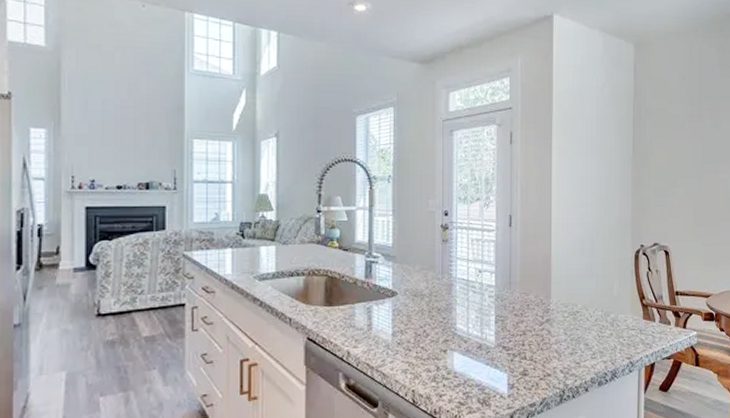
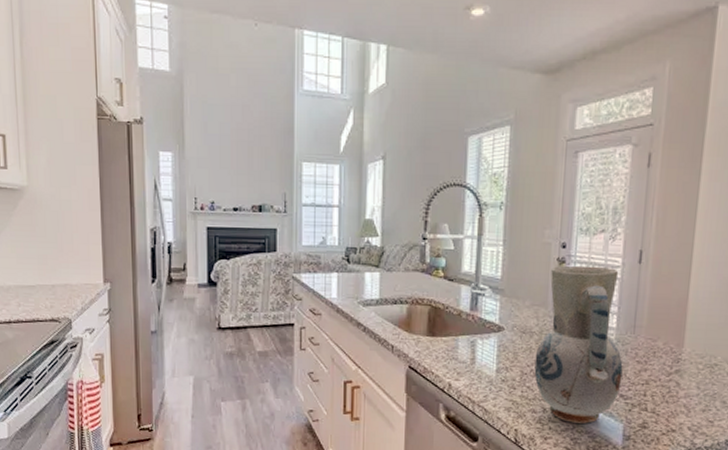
vase: none [427,231,503,378] -> present [534,265,623,423]

